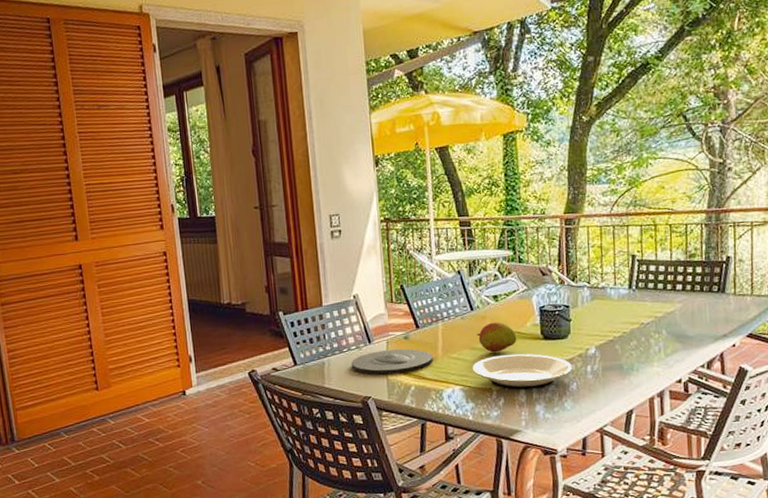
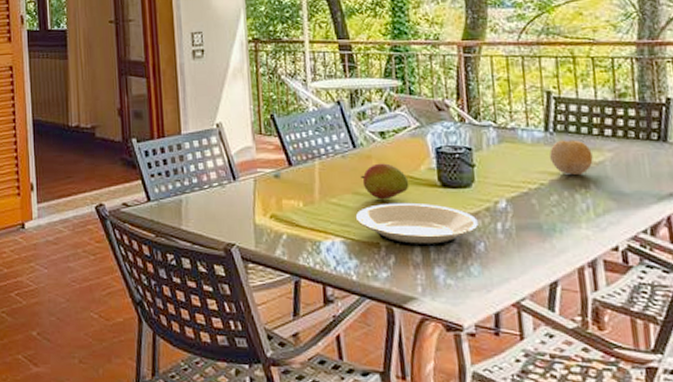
plate: present [351,349,433,375] -> none [212,188,309,218]
fruit: none [632,294,666,324] -> present [550,139,593,176]

